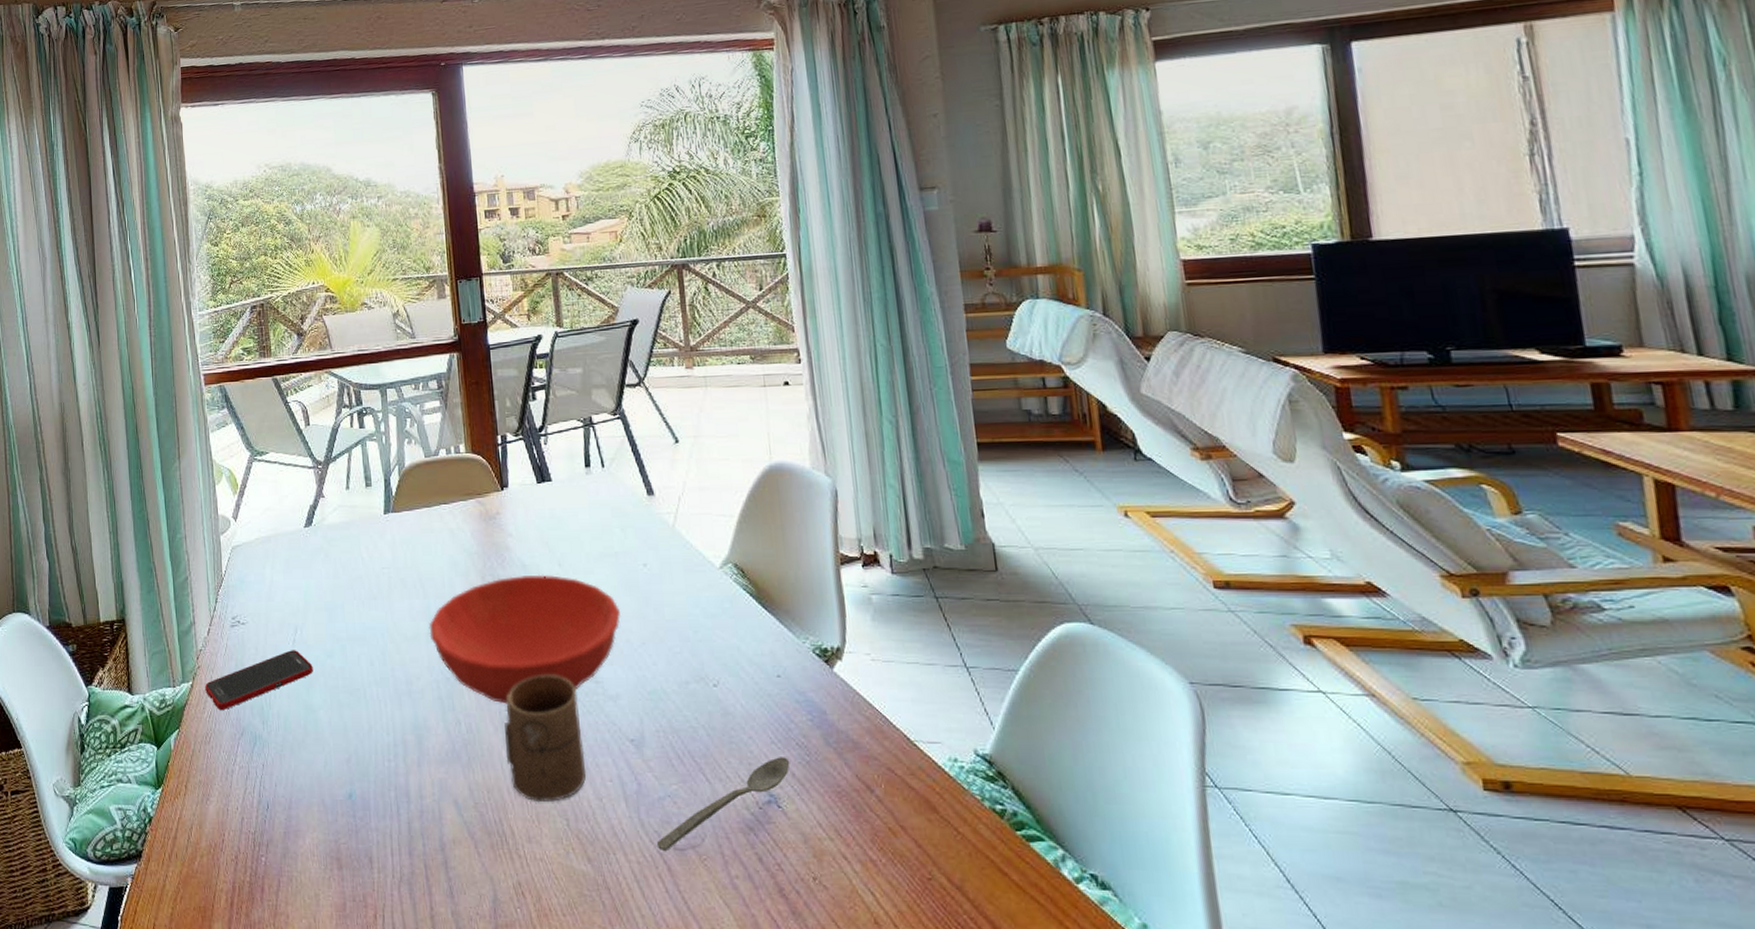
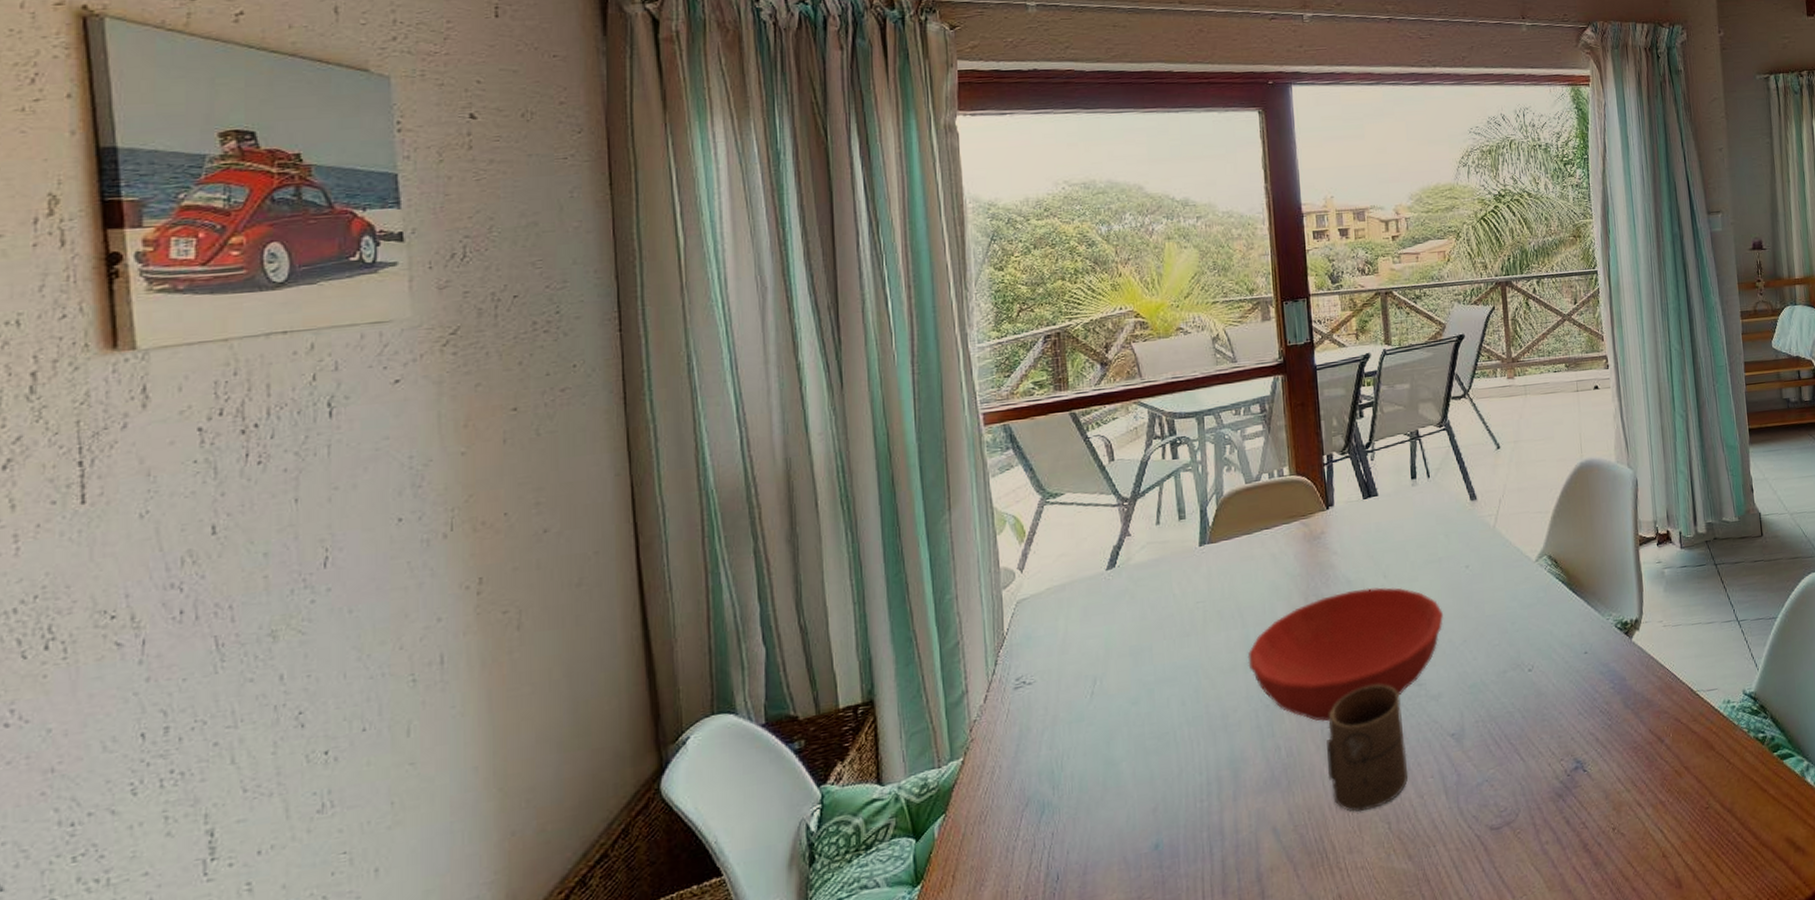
cell phone: present [205,650,313,711] -> none [980,703,1115,784]
spoon: present [657,757,790,851] -> none [1475,725,1595,833]

